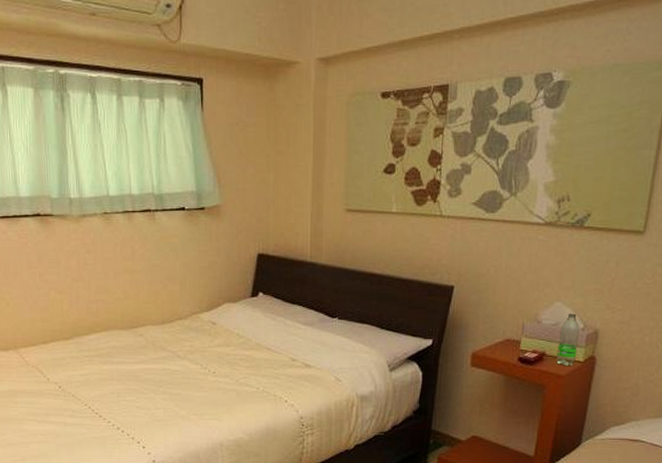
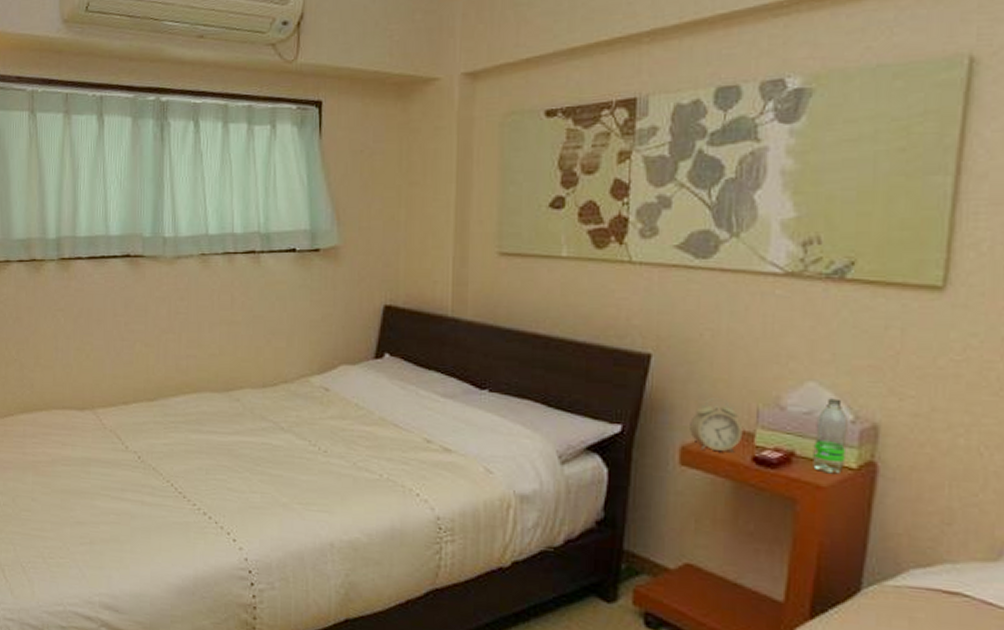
alarm clock: none [478,317,513,356] -> present [690,398,743,453]

